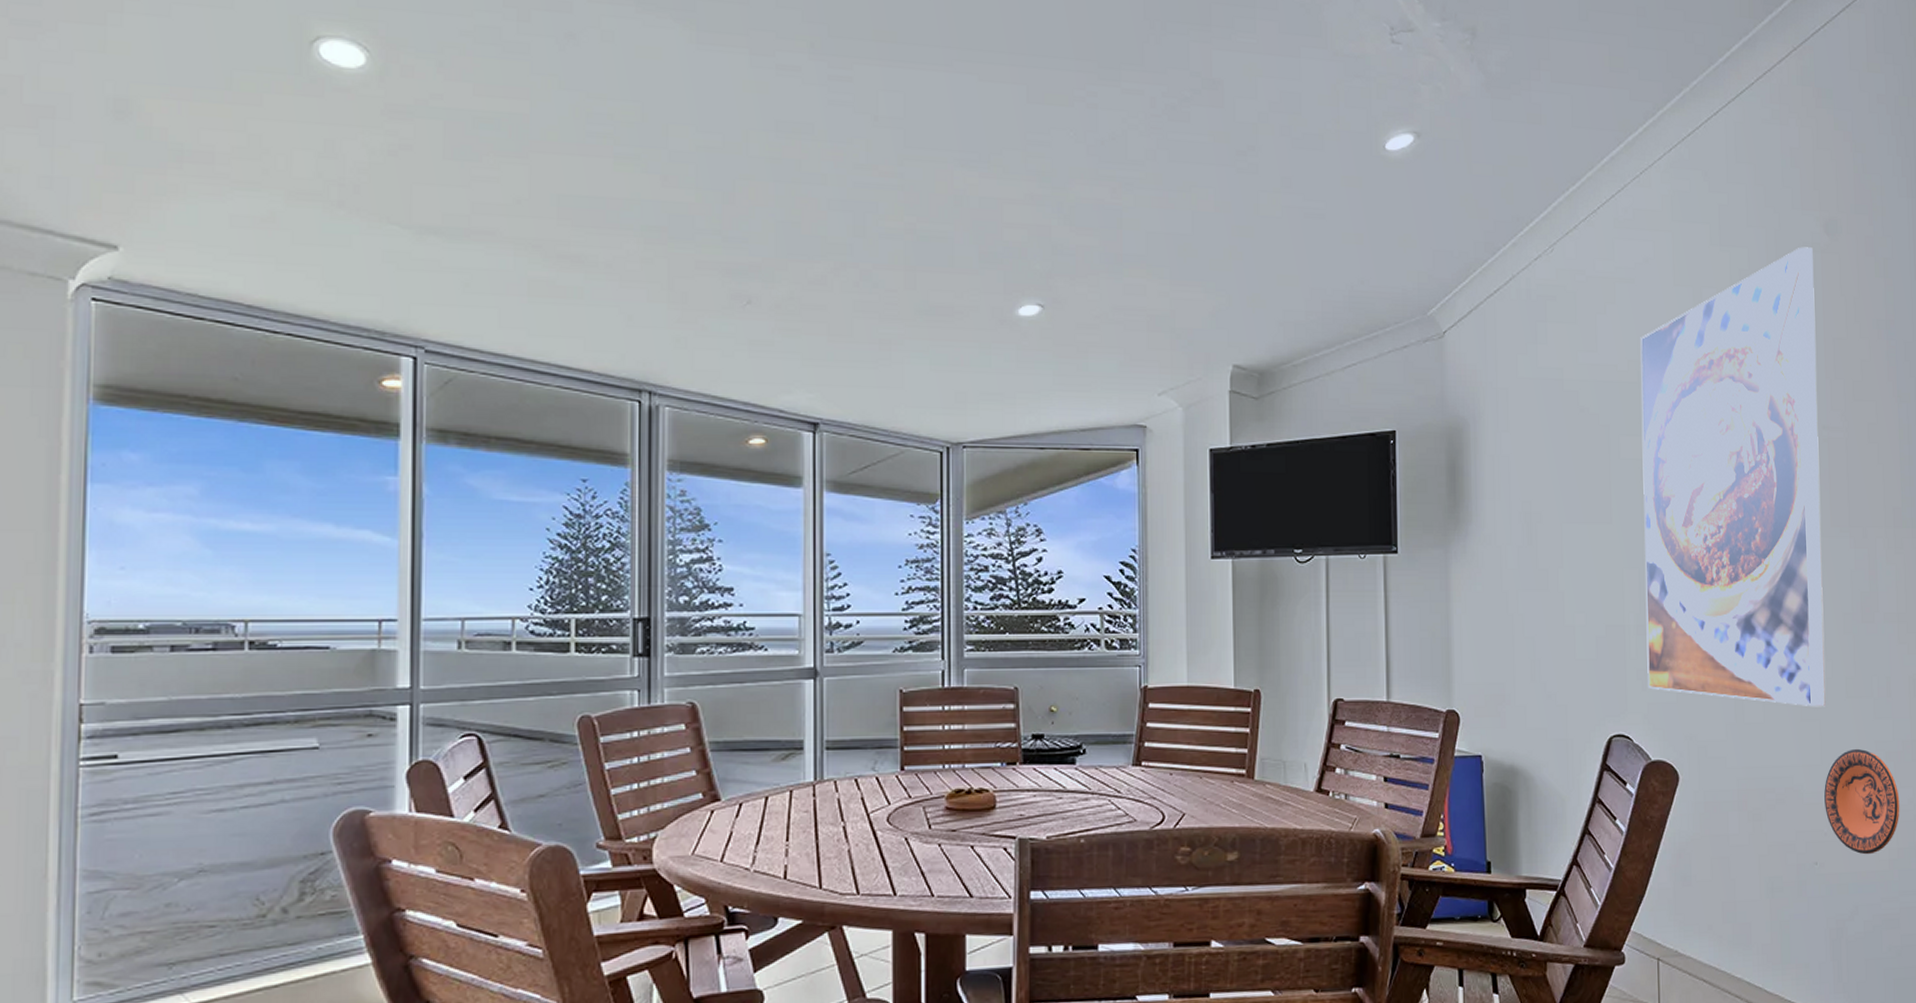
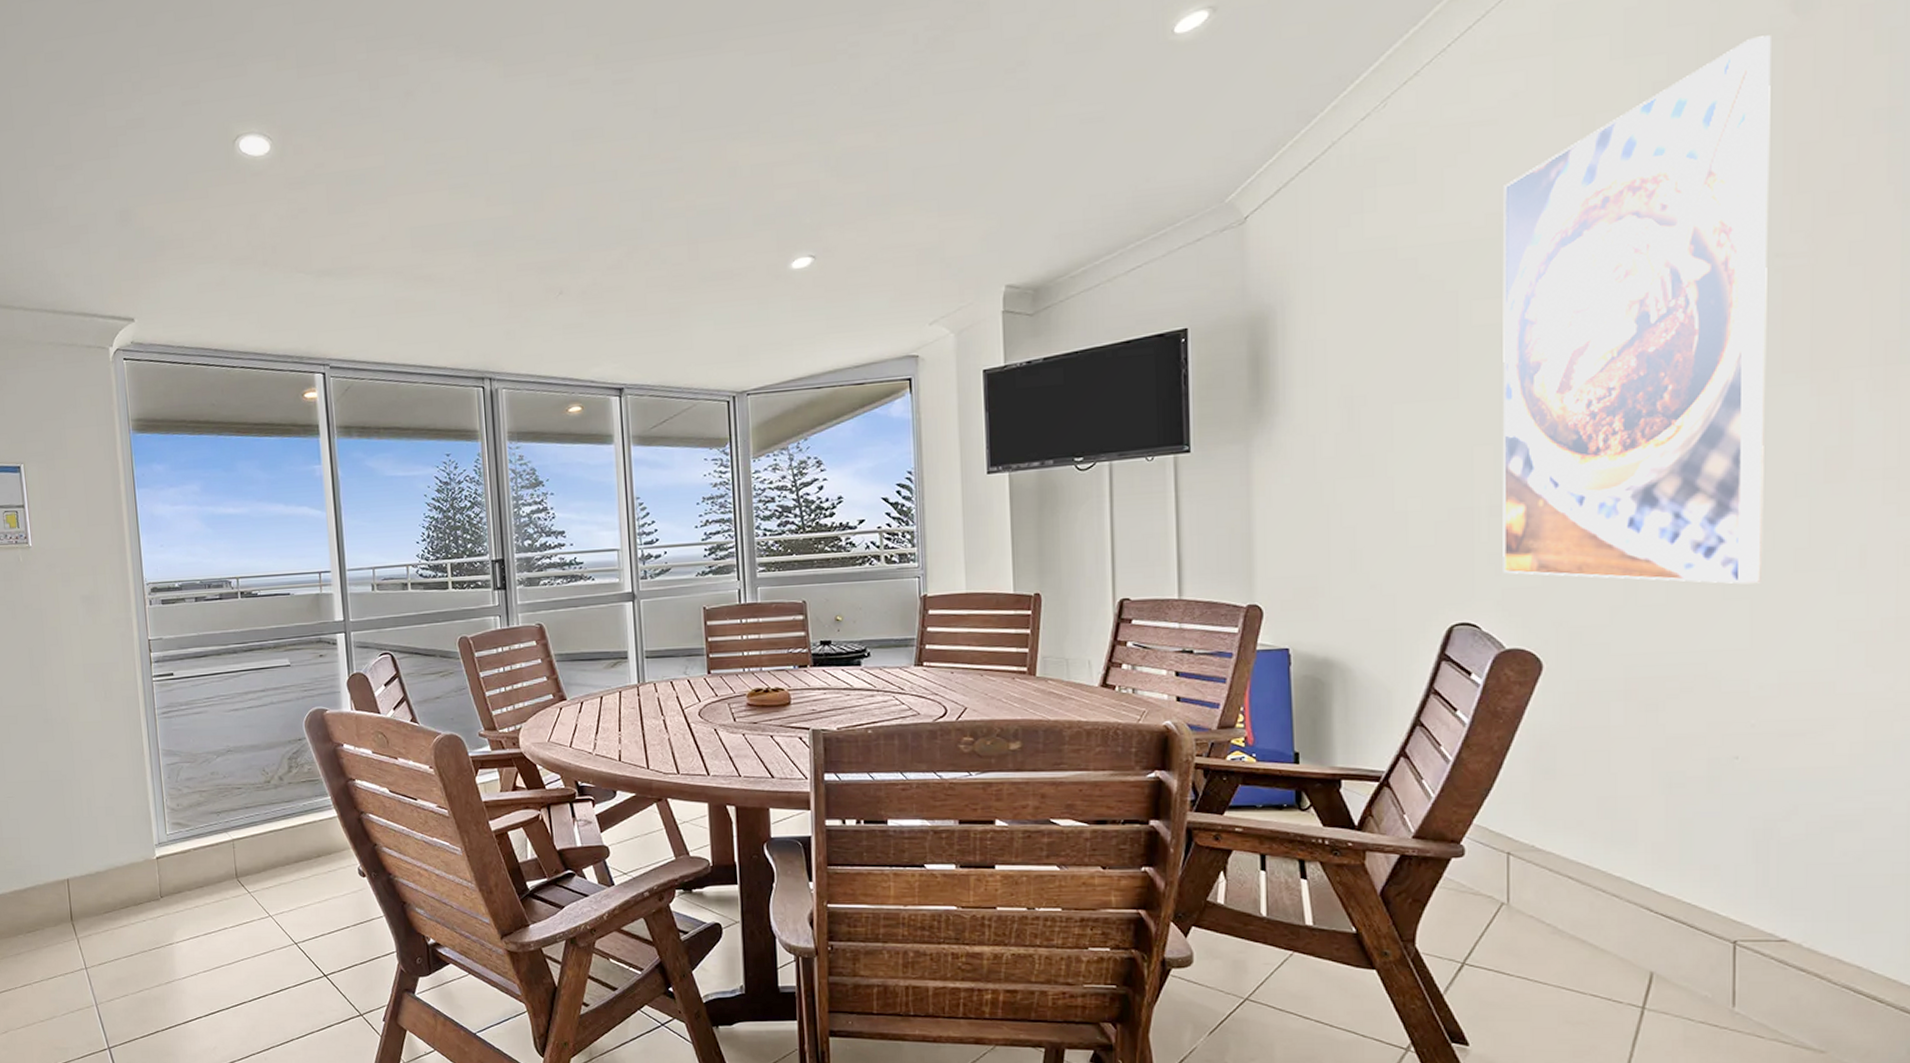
decorative plate: present [1824,748,1900,855] -> none [1753,629,1872,749]

